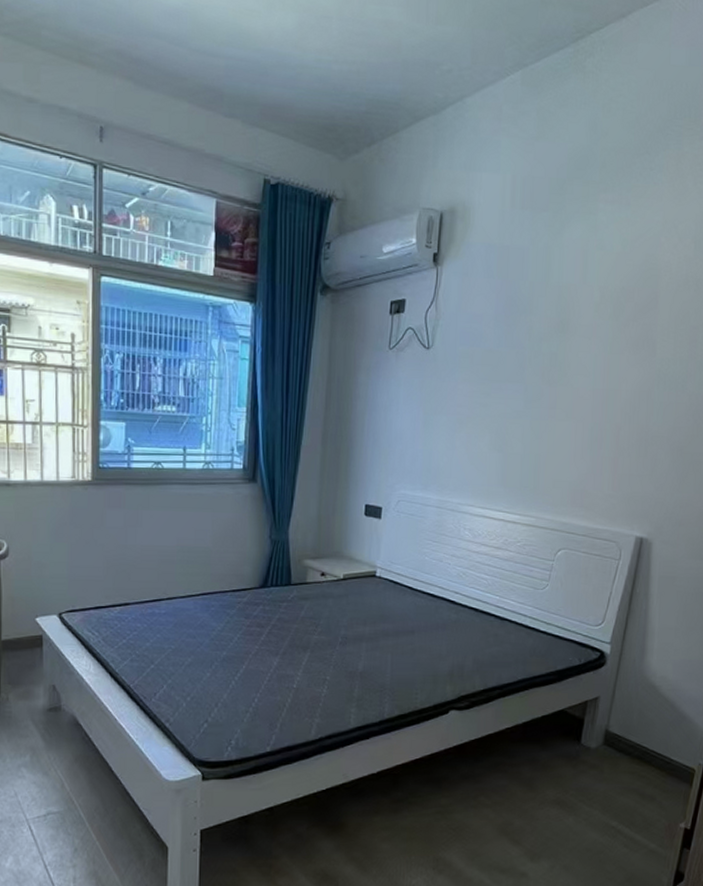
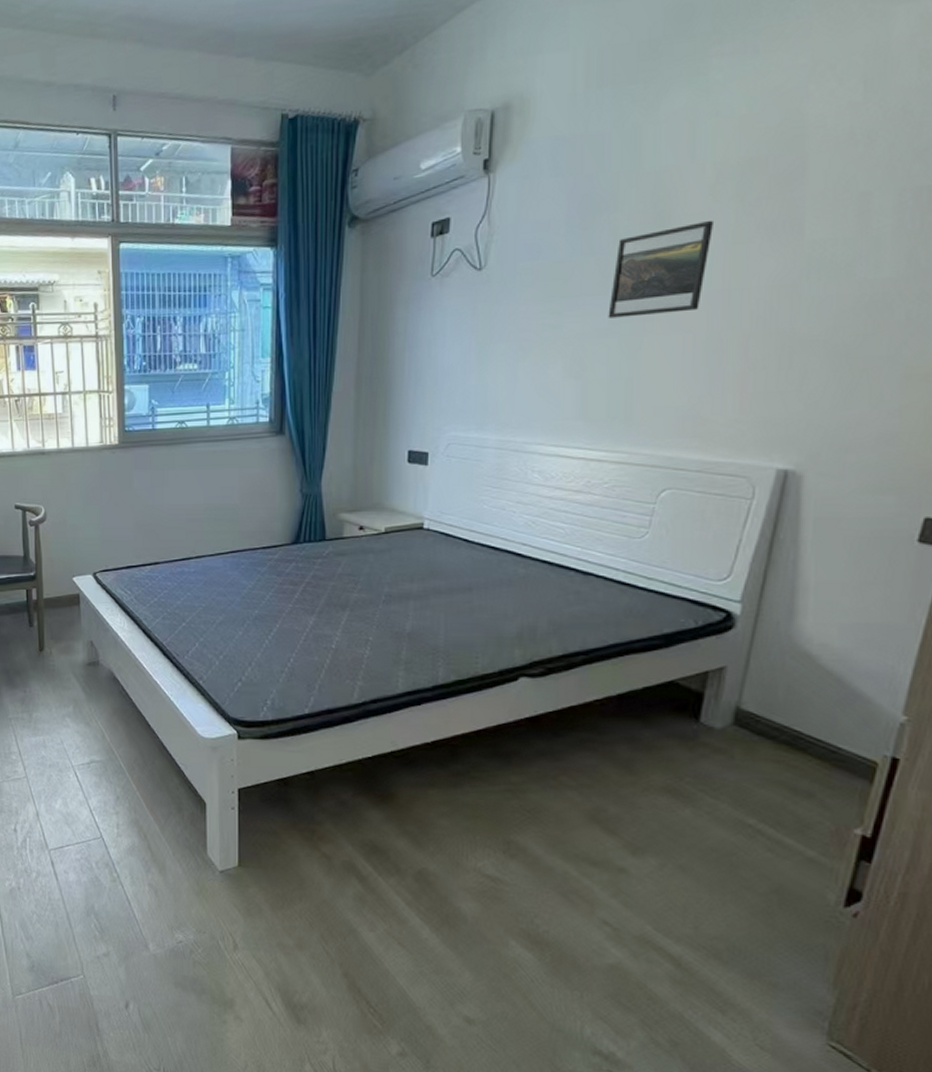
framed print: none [523,332,598,404] -> present [608,220,713,318]

